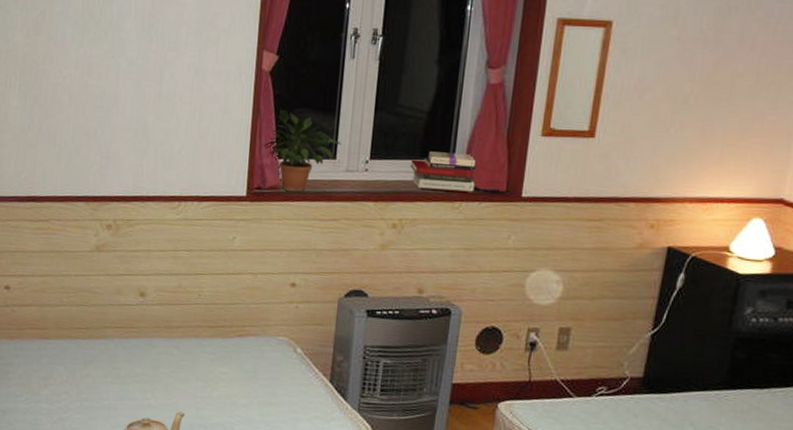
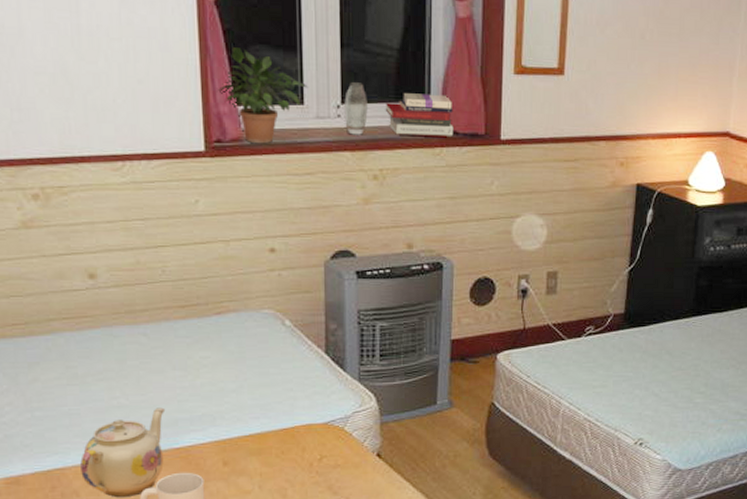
vase: none [371,140,395,188] -> present [344,81,368,135]

